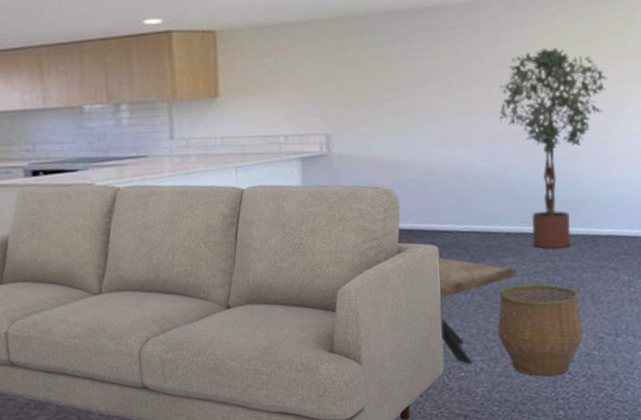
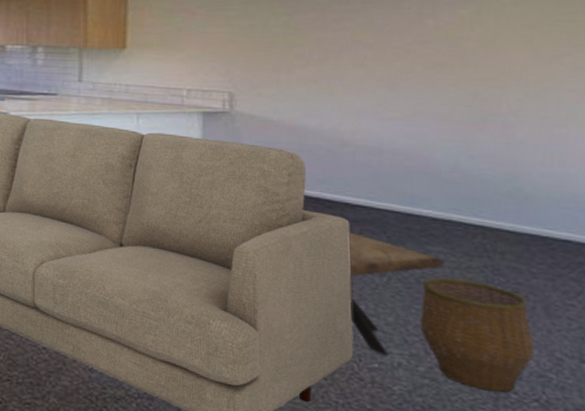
potted tree: present [499,47,608,249] -> none [423,28,562,246]

